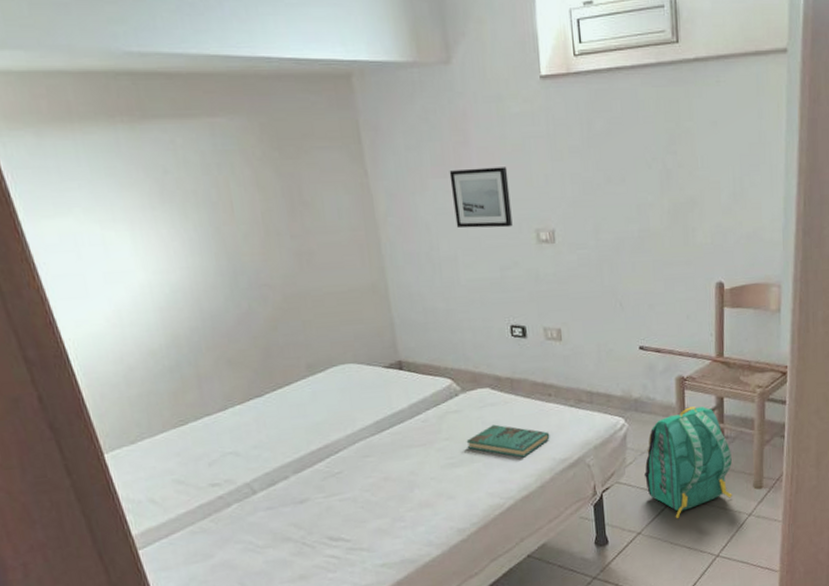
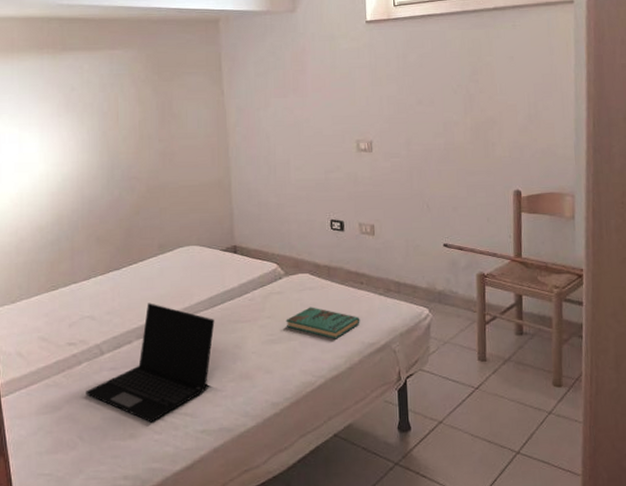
laptop: none [240,432,385,561] -> present [86,303,215,423]
wall art: present [449,167,513,229] -> none [288,90,337,138]
backpack: present [644,406,732,519] -> none [447,302,532,411]

